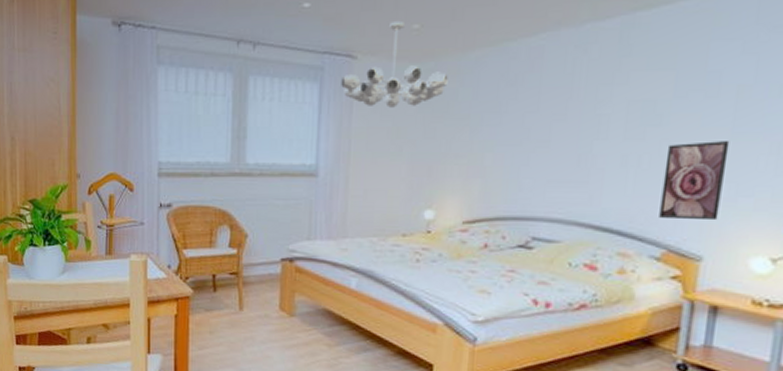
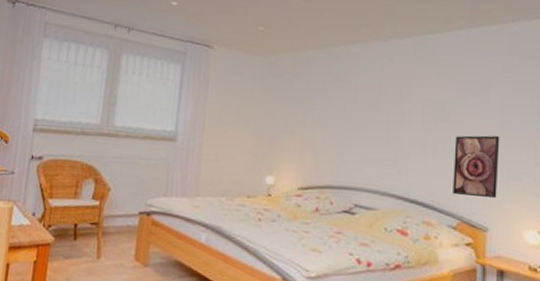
chandelier: present [341,21,448,108] -> none [199,23,286,90]

